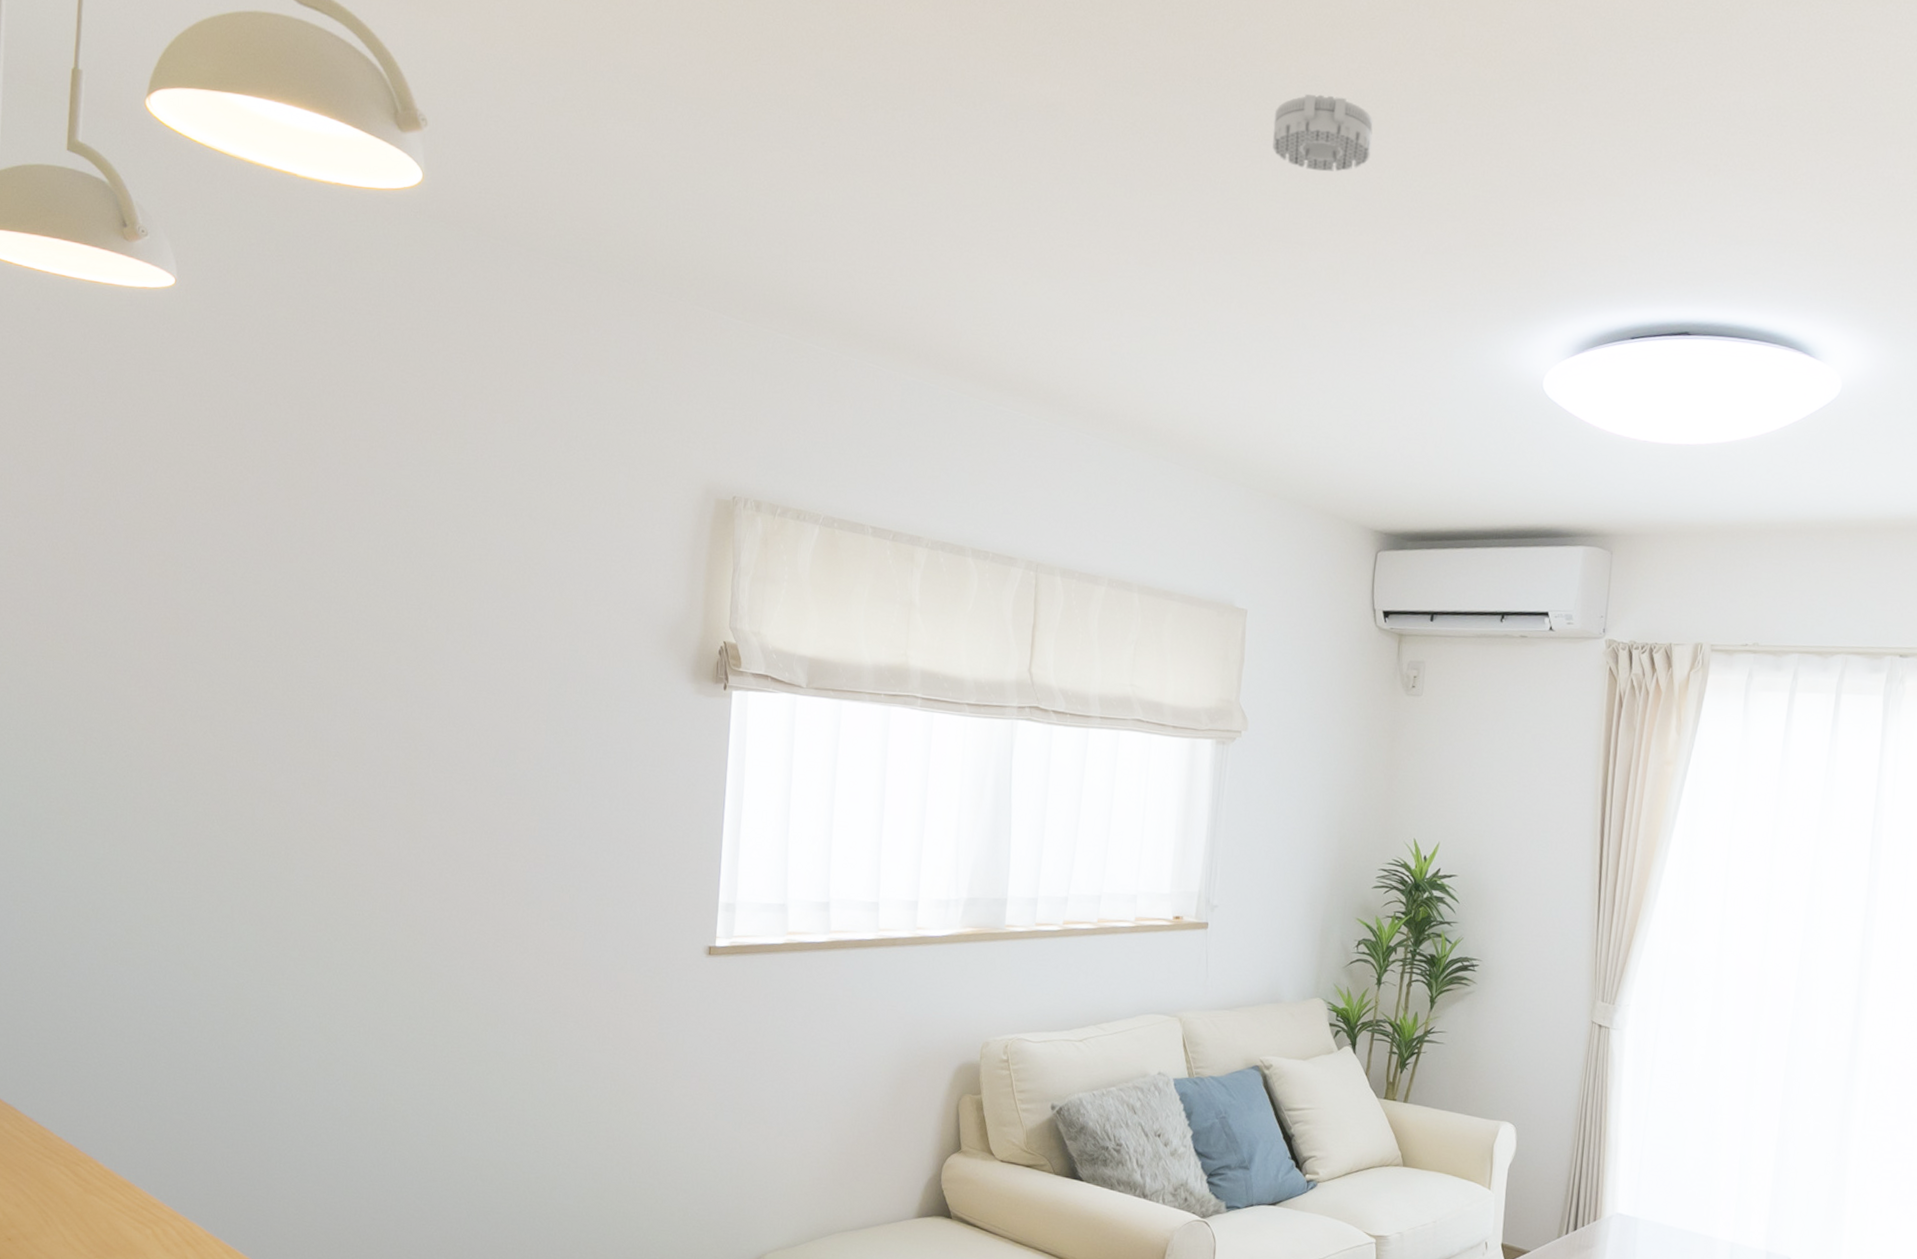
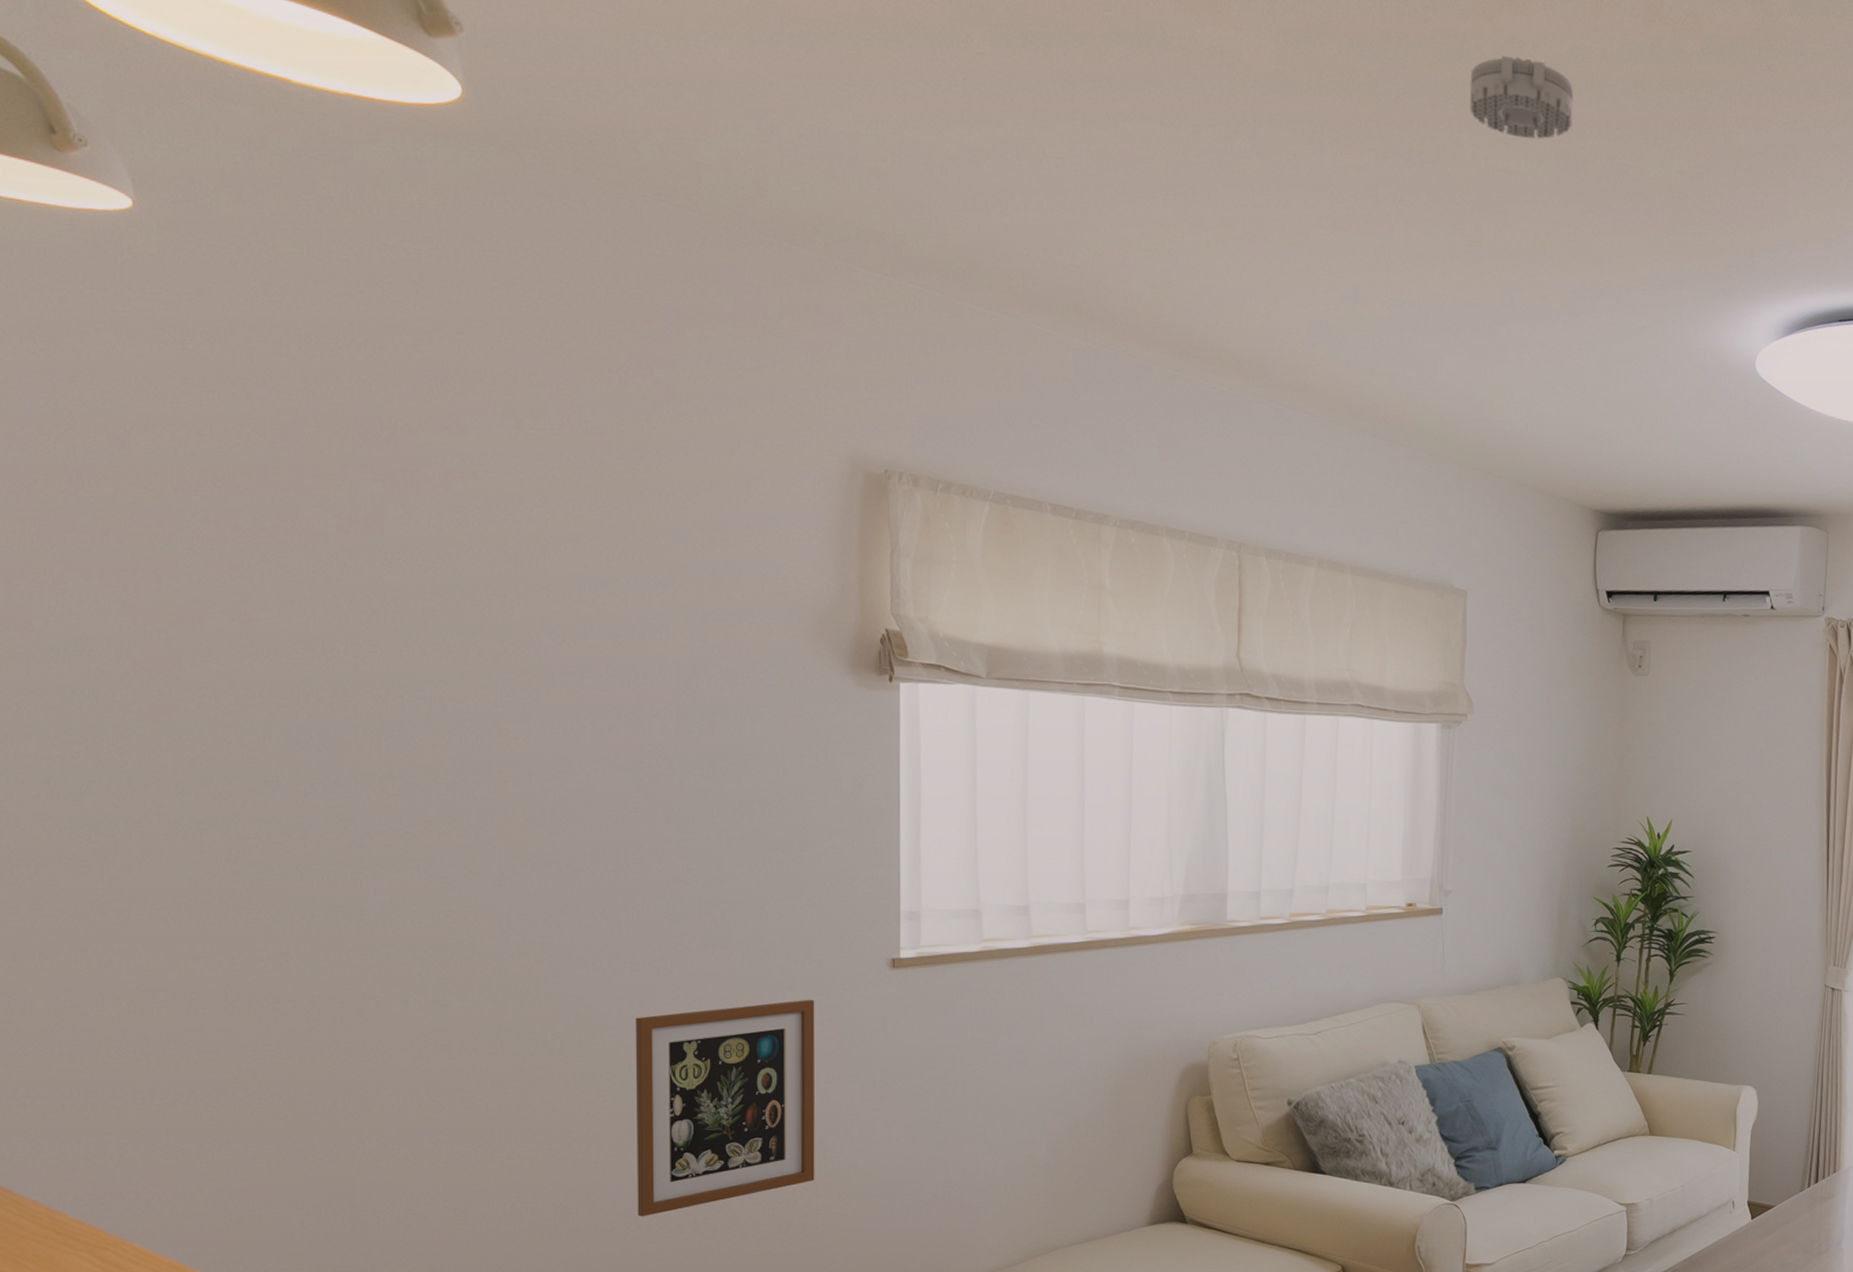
picture frame: none [482,980,642,1172] -> present [635,999,815,1217]

